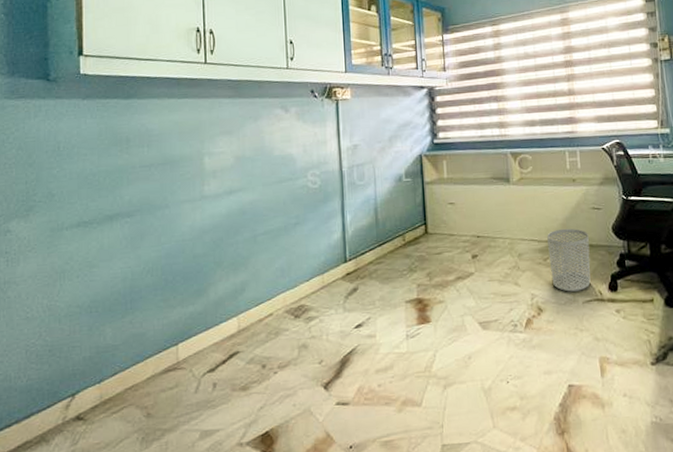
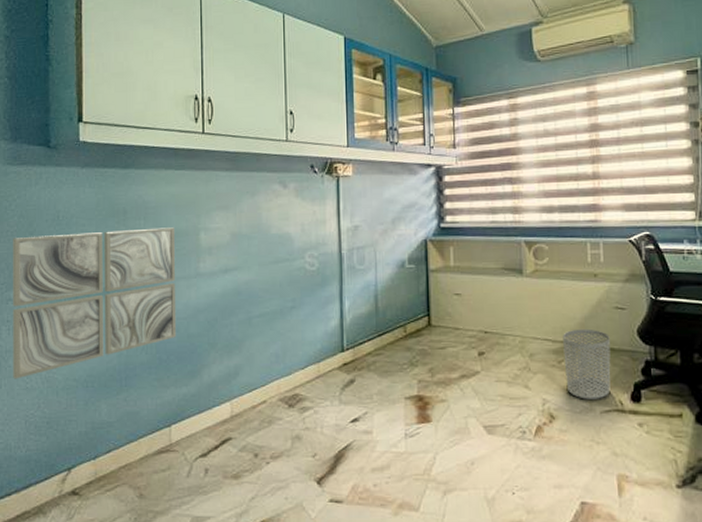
wall art: none [11,153,182,310] -> present [13,227,177,379]

